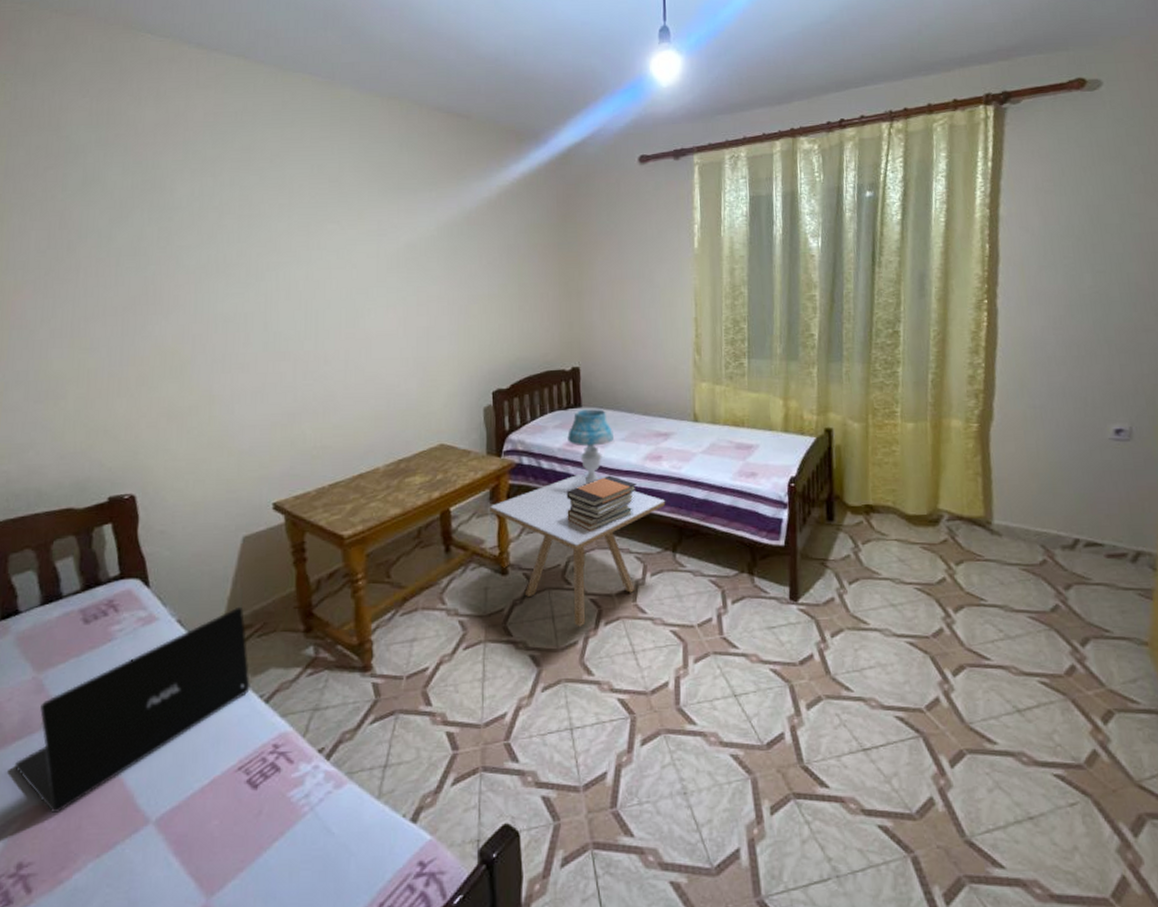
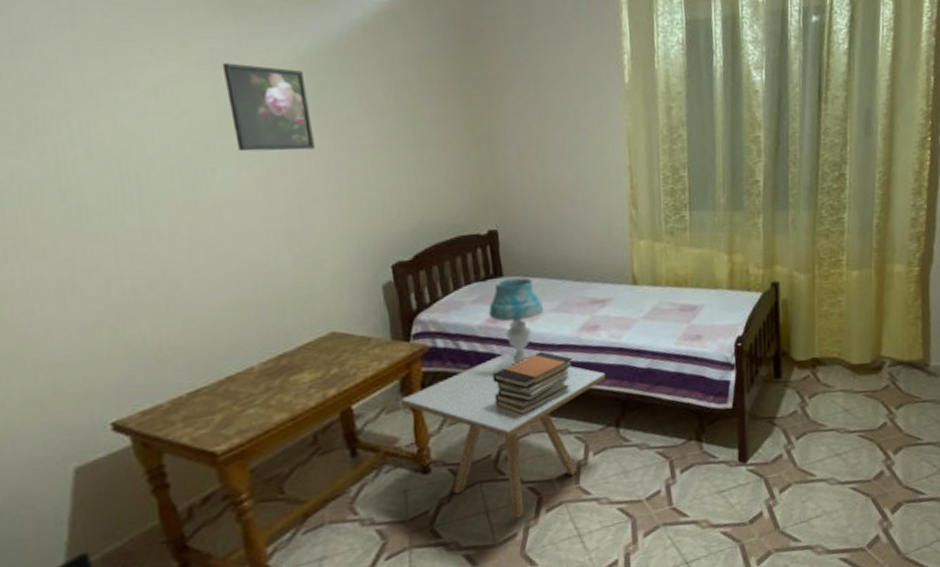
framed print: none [385,231,443,297] -> present [222,63,315,152]

